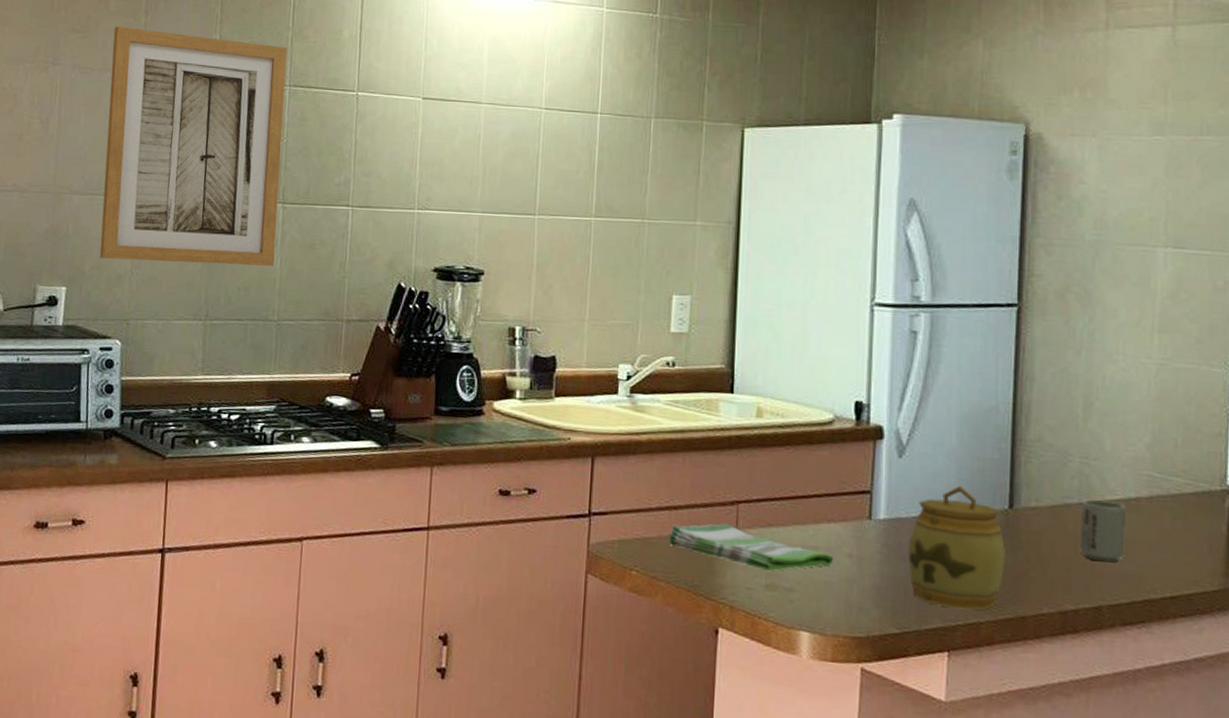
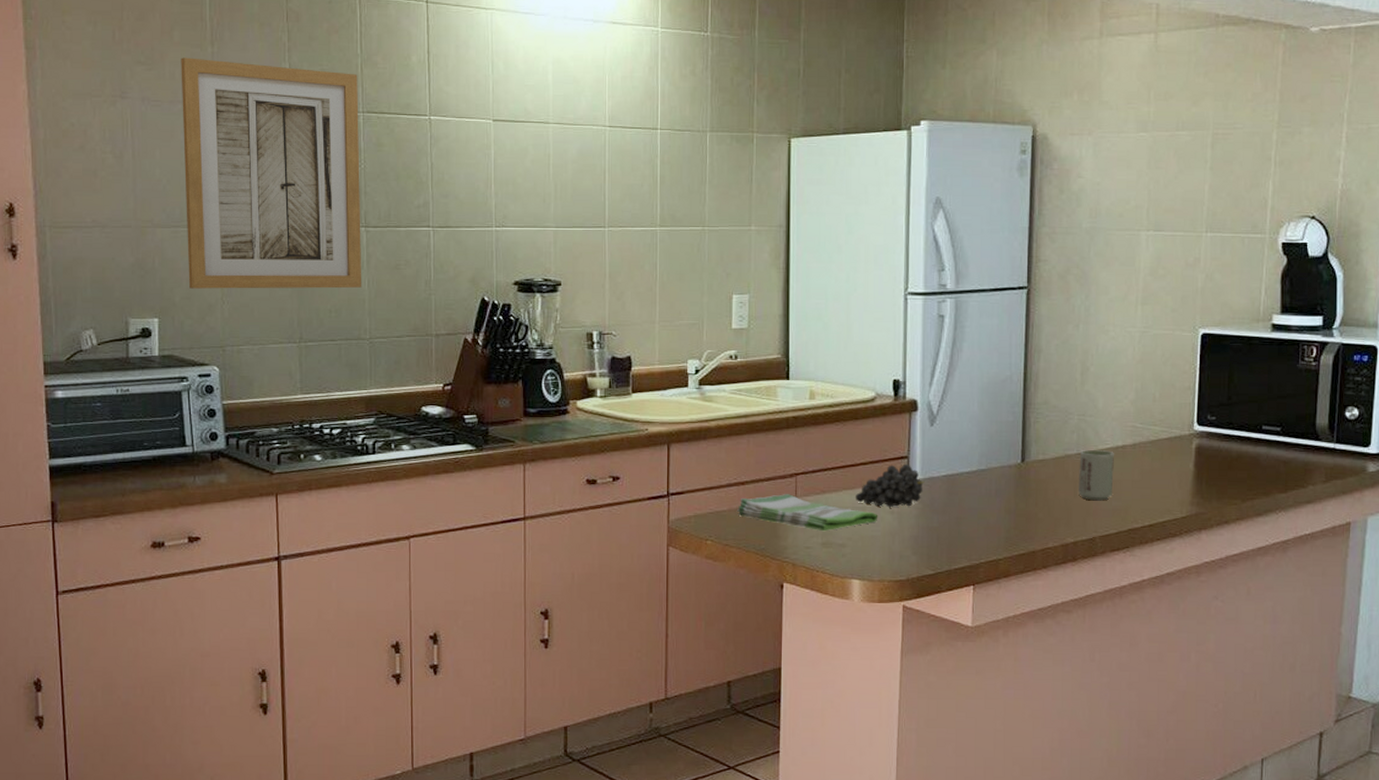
fruit: none [807,499,890,551] -> present [856,463,925,507]
jar: present [908,485,1007,610] -> none [940,446,1020,550]

